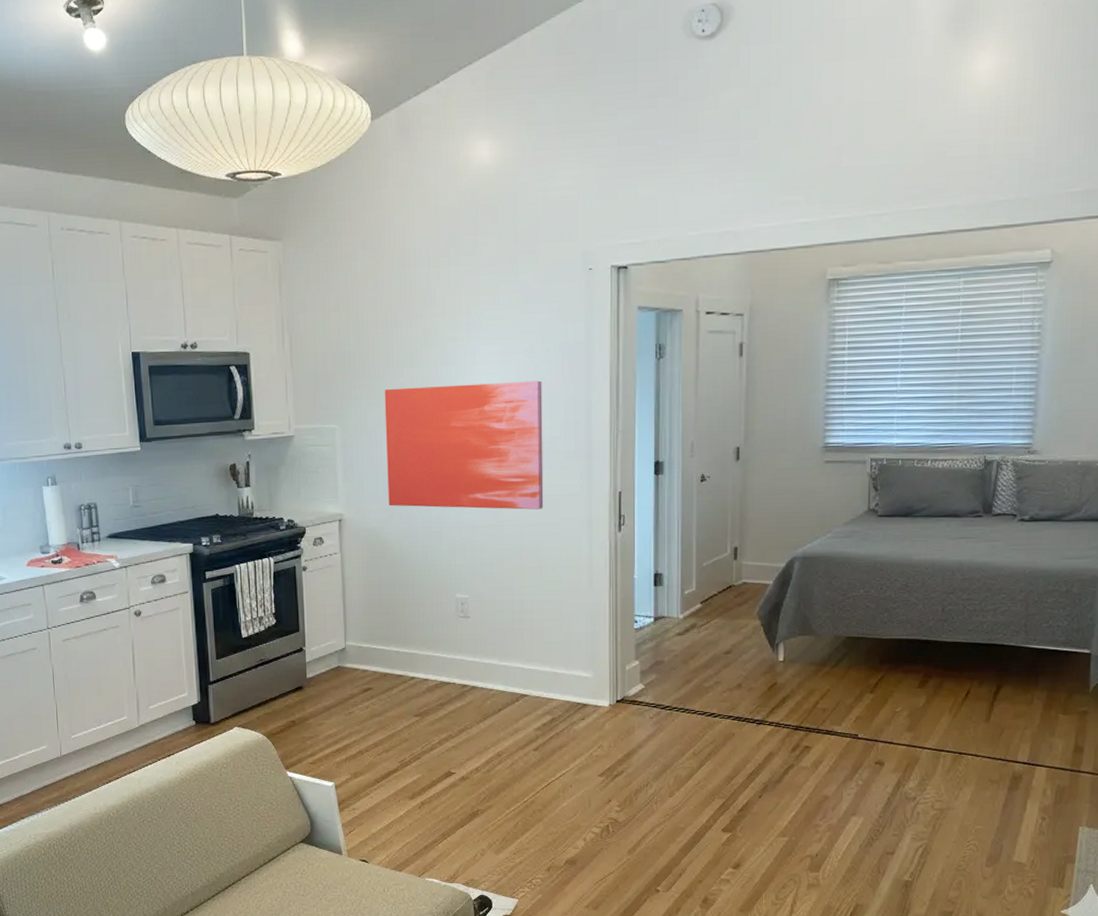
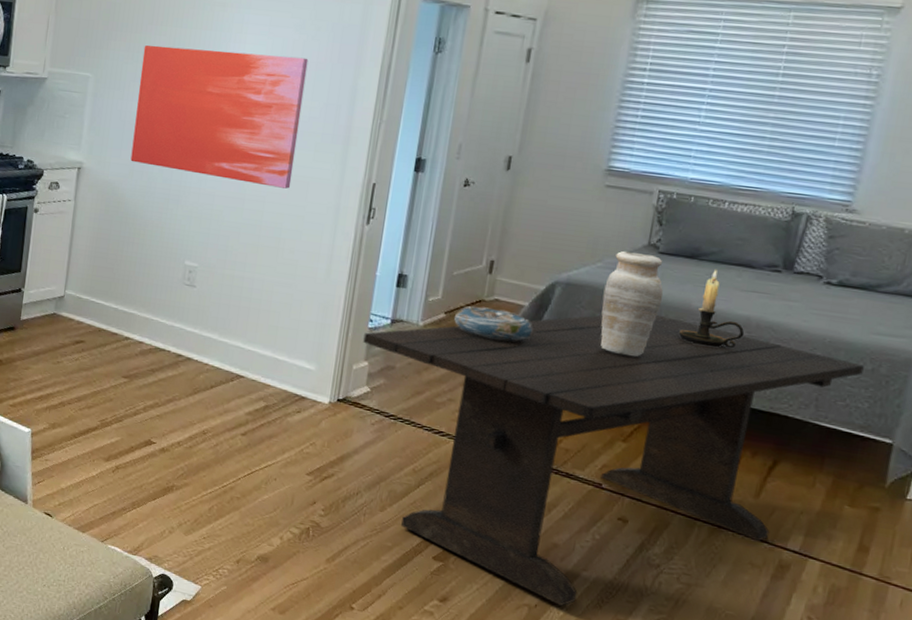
dining table: none [632,572,1060,851] -> present [363,314,864,606]
decorative bowl: none [709,591,780,620] -> present [453,306,533,342]
vase: none [836,519,886,615] -> present [600,250,663,357]
candle holder: none [904,523,959,594] -> present [678,269,745,349]

